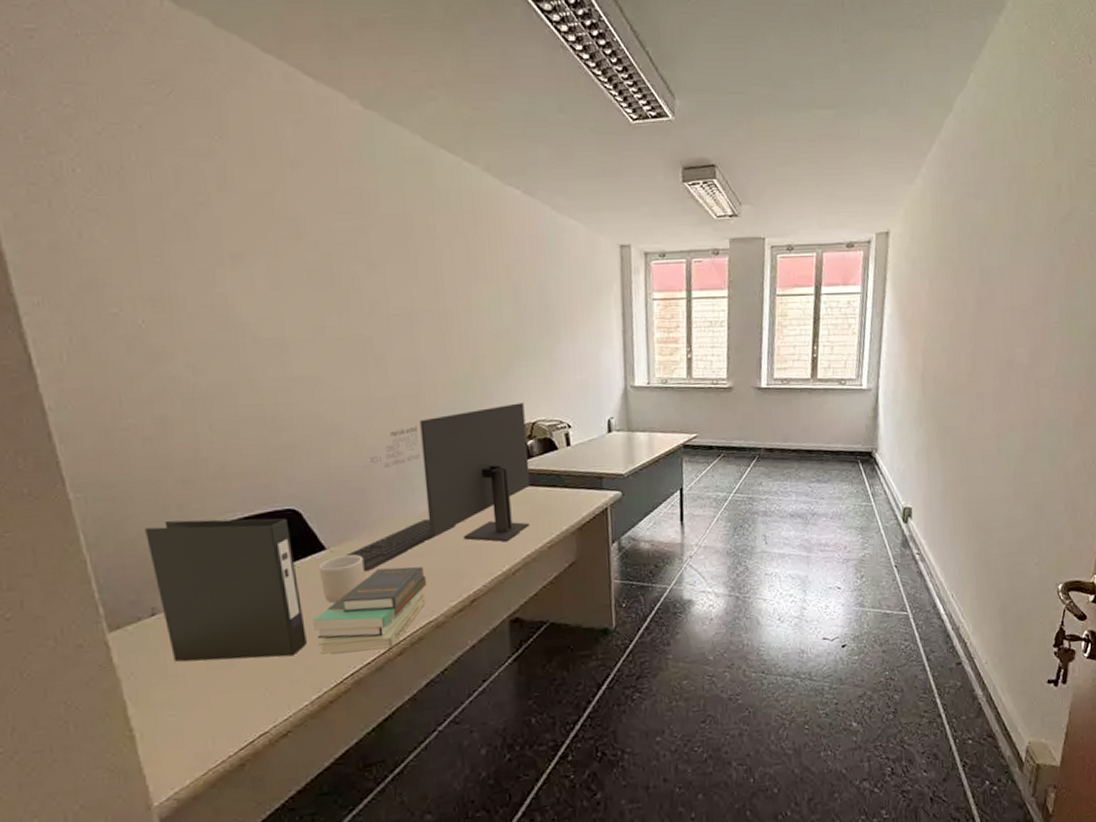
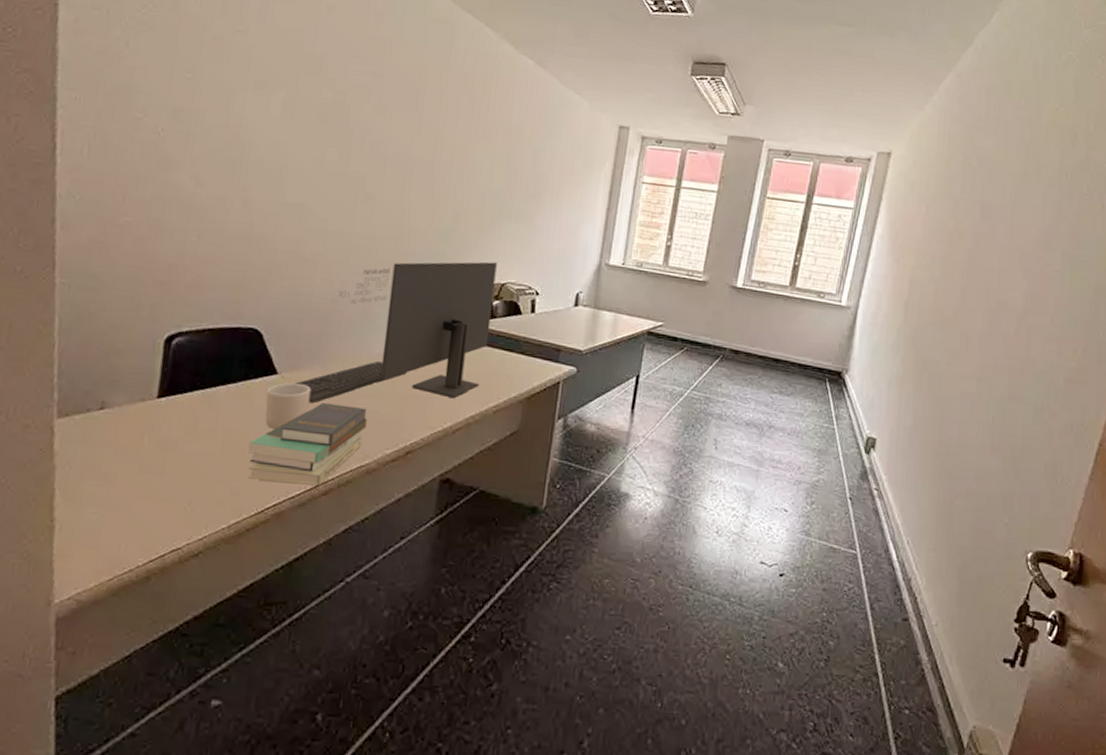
binder: present [145,518,307,662] -> none [109,320,248,475]

